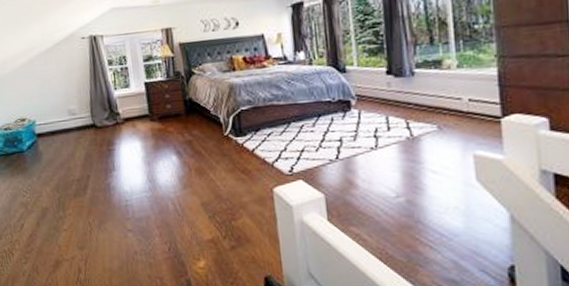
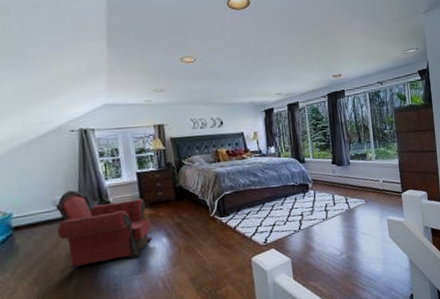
armchair: none [71,100,161,180] -> present [56,190,152,270]

